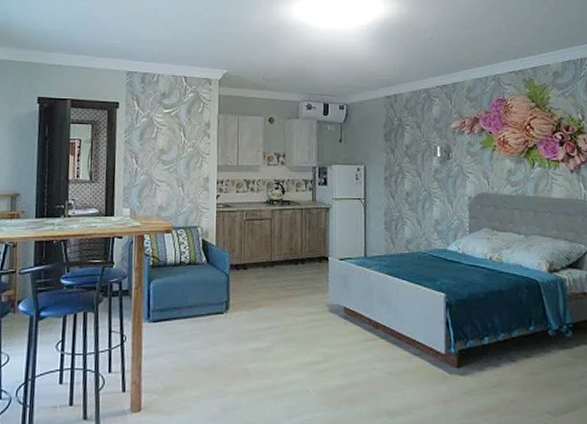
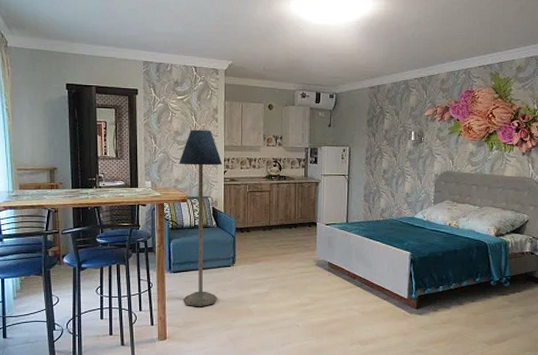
floor lamp: none [163,147,215,367] -> present [179,129,223,307]

